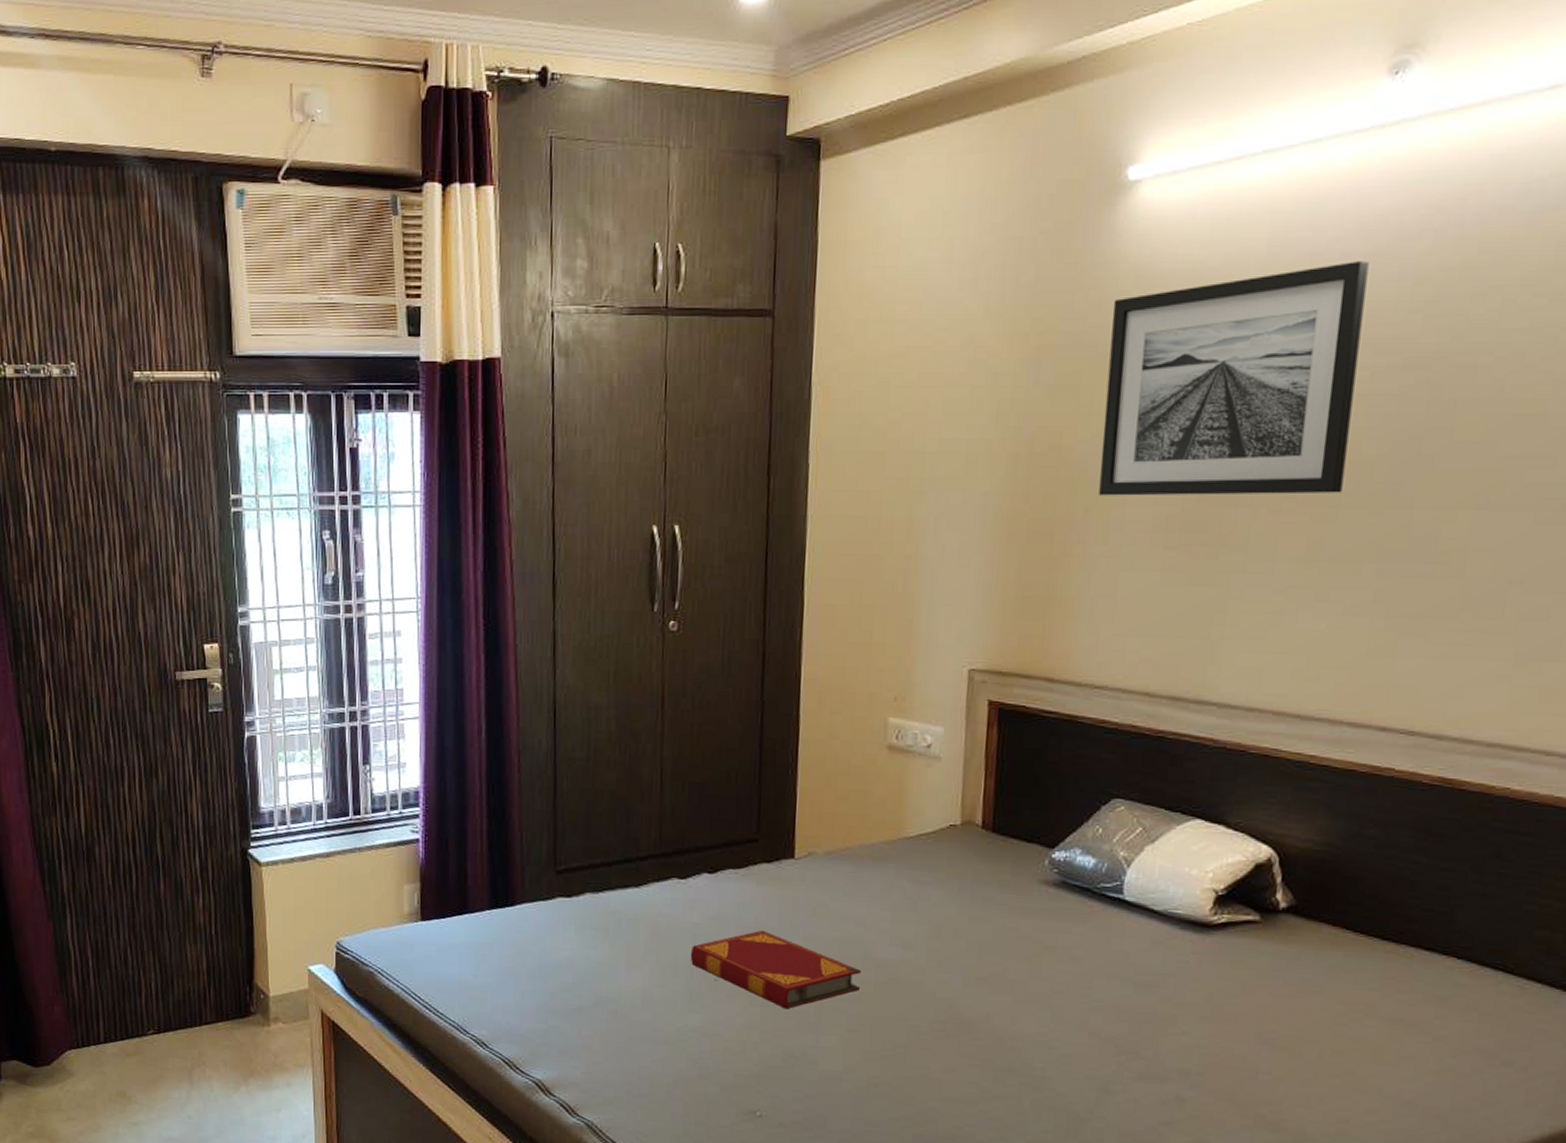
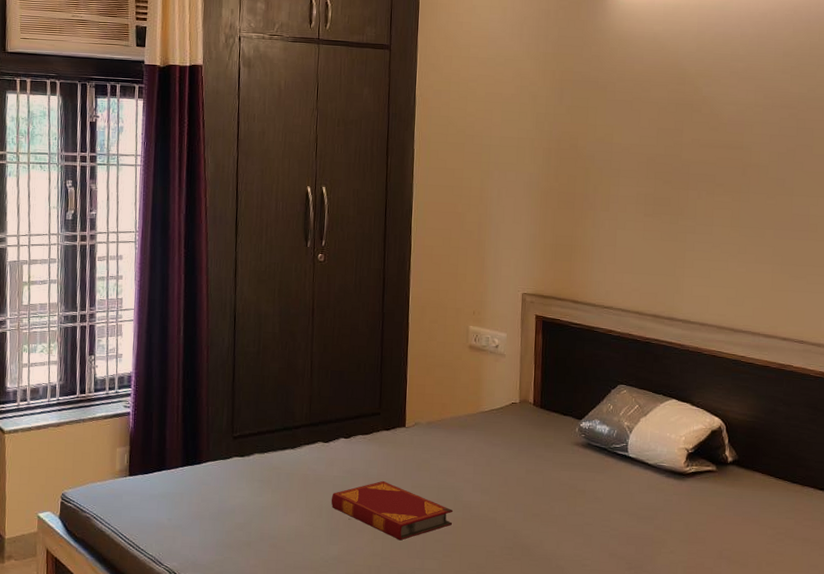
wall art: present [1099,261,1369,496] -> none [602,39,757,184]

